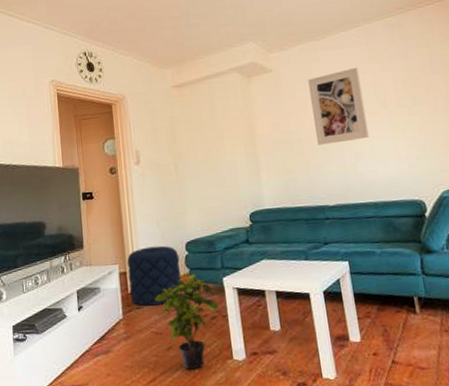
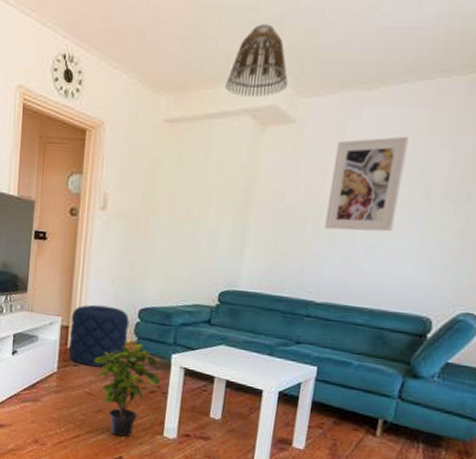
lamp shade: none [213,8,260,60] -> present [225,24,289,97]

